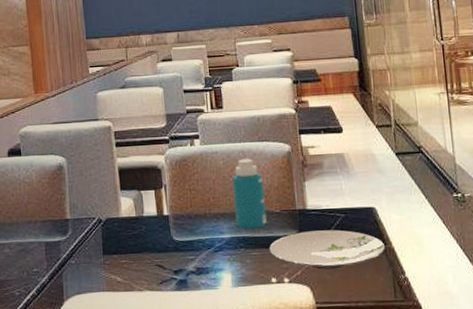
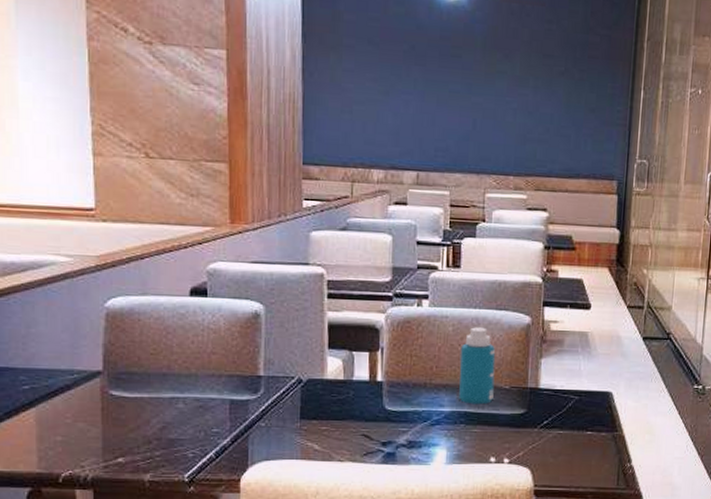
plate: present [269,229,386,270] -> none [492,411,616,452]

